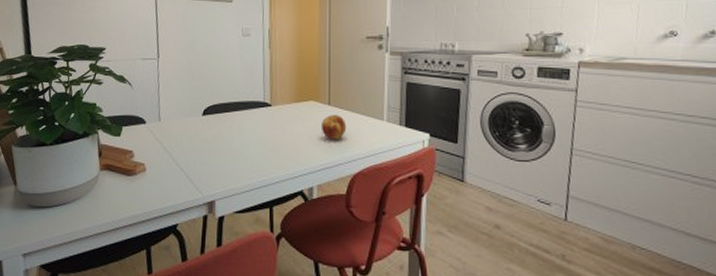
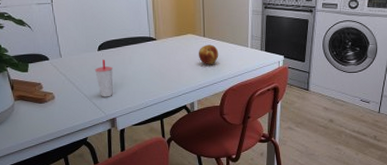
cup: none [196,125,218,174] -> present [95,59,113,97]

